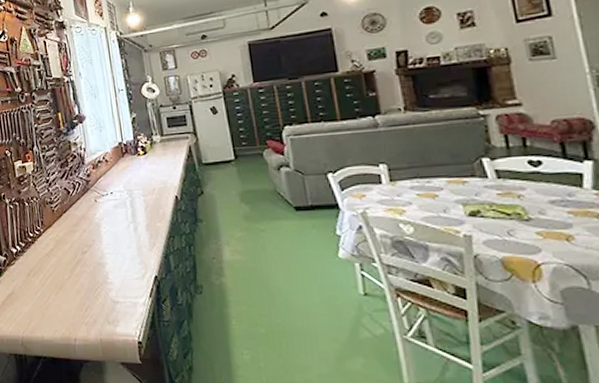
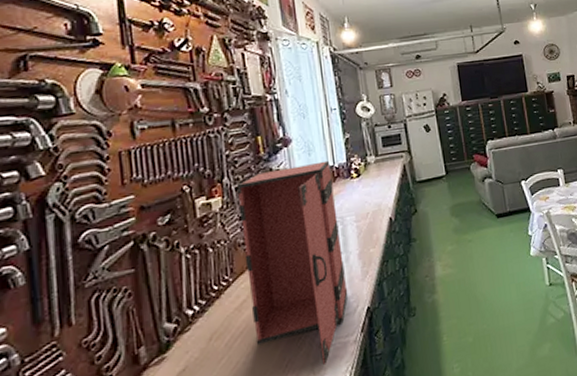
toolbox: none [43,137,137,317] -> present [236,160,348,365]

